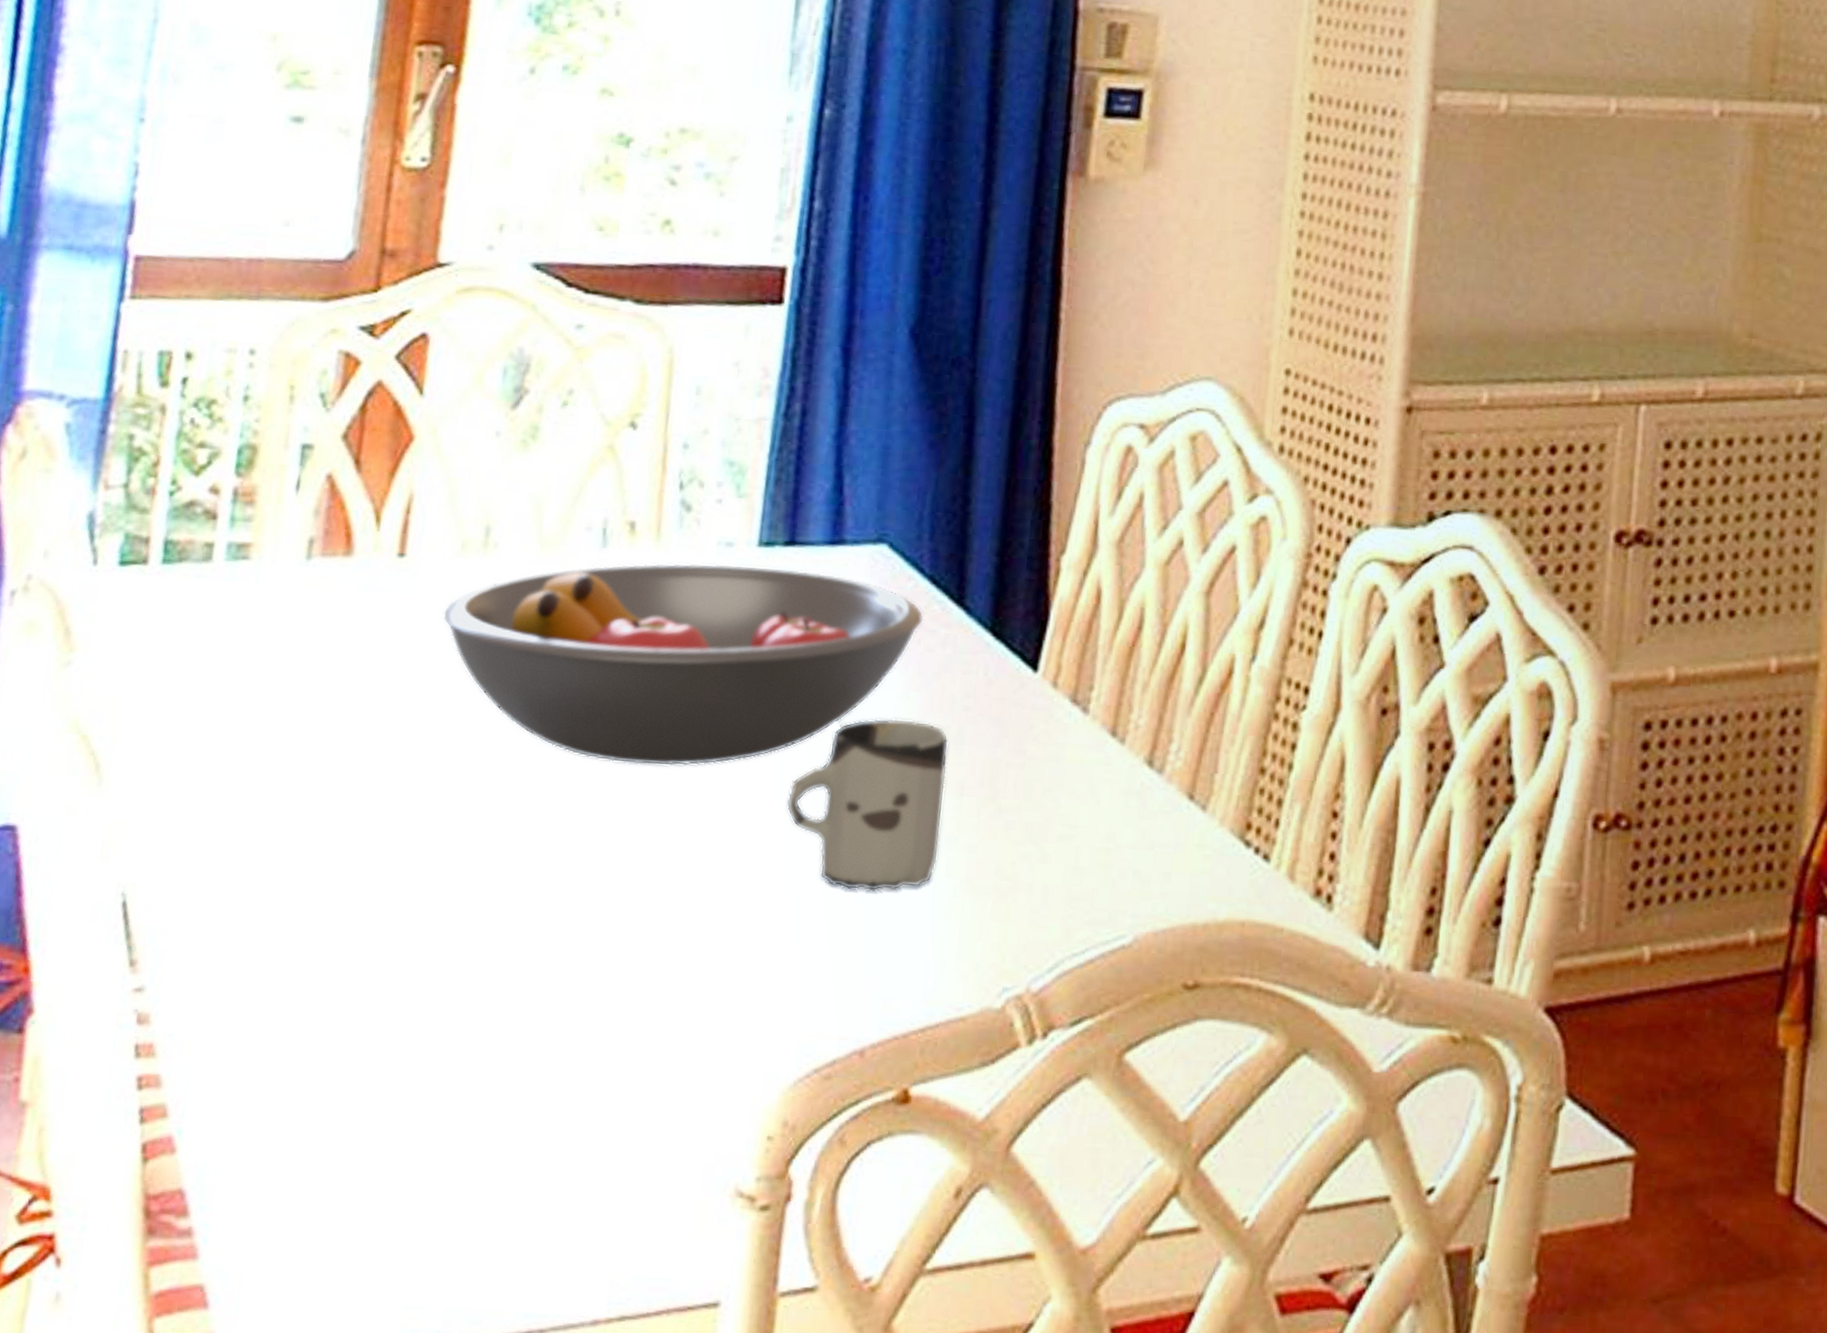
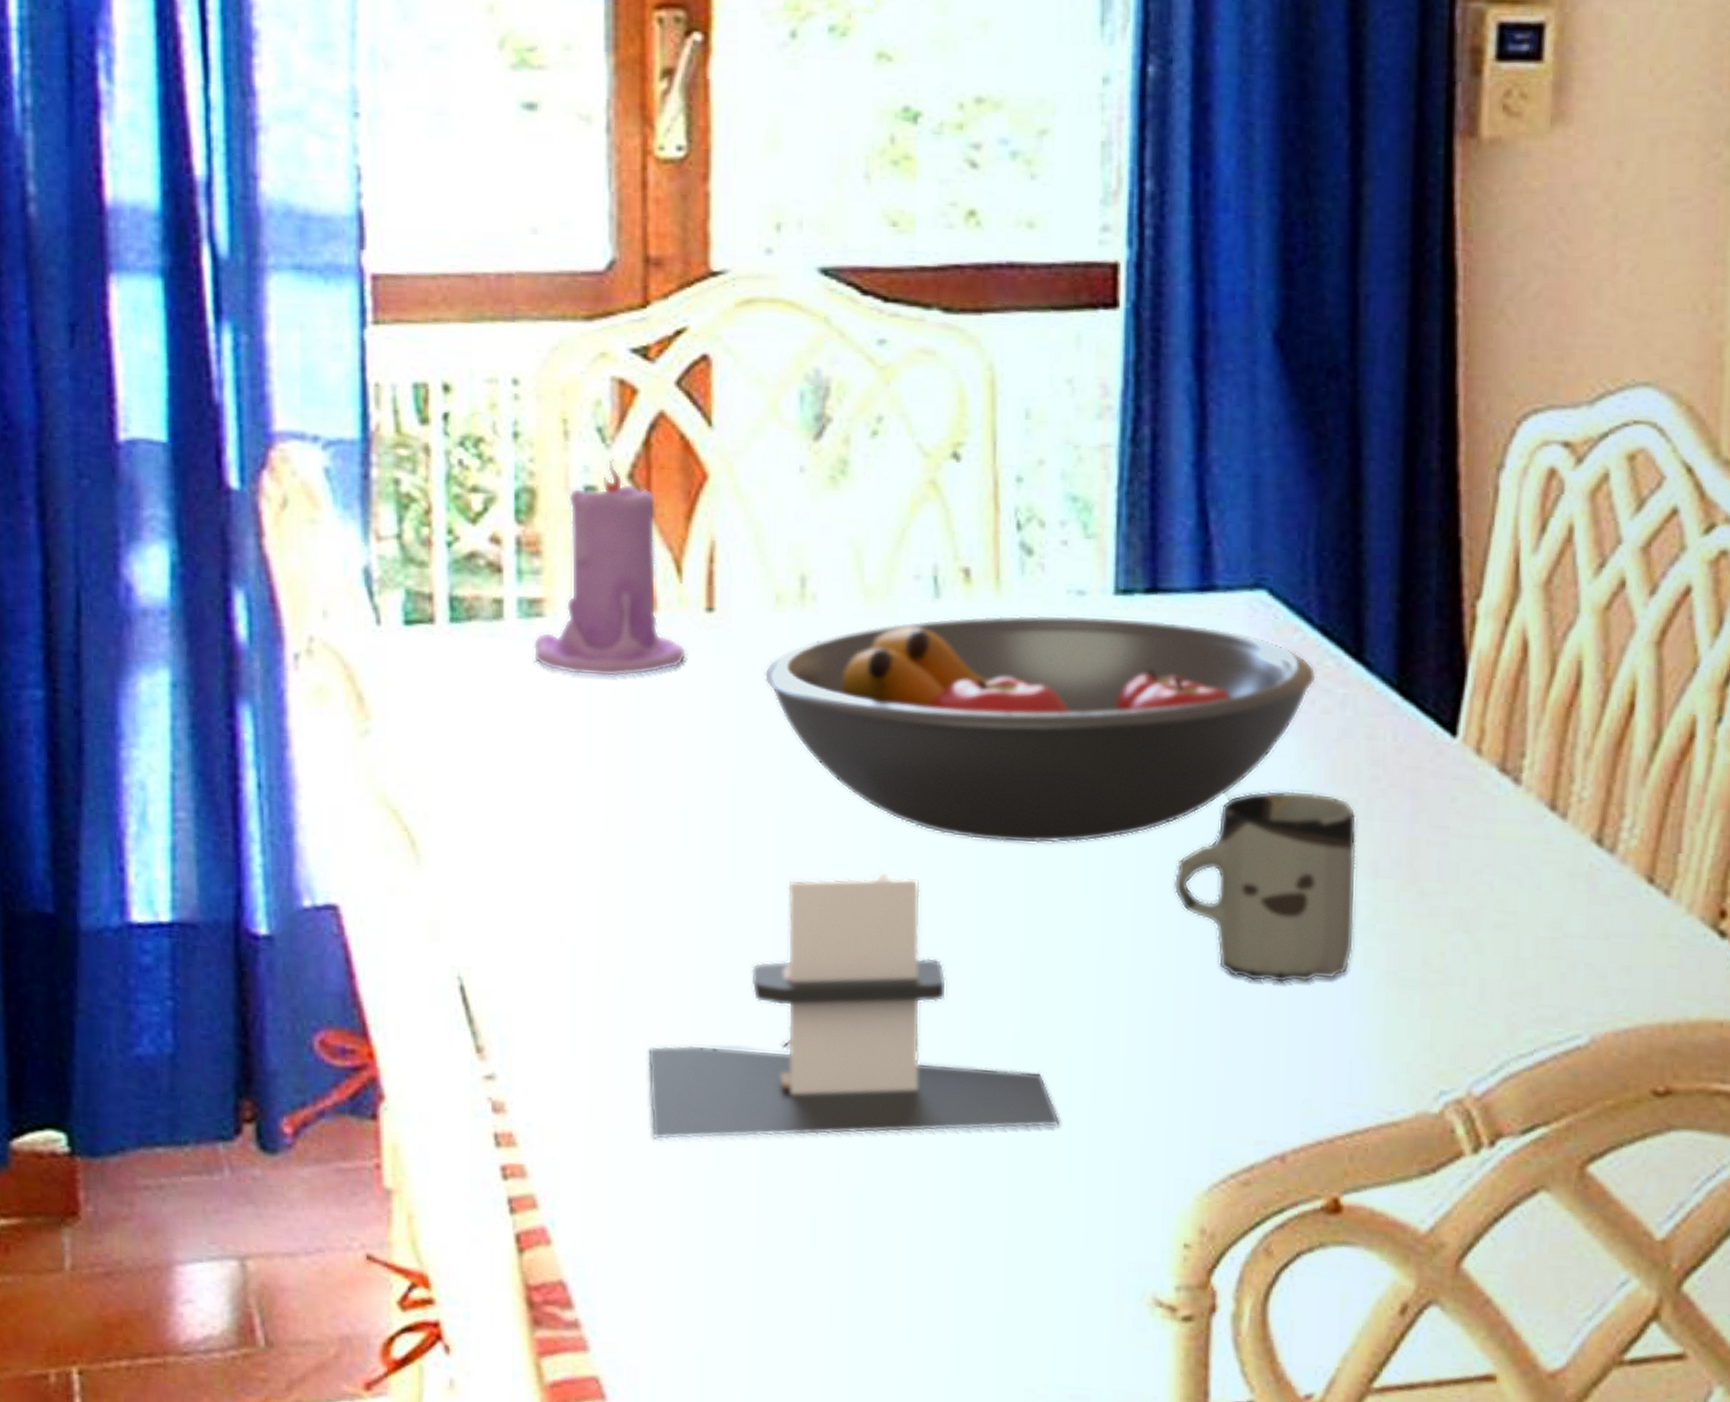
candle: none [236,420,375,615] -> present [533,458,686,677]
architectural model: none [287,789,667,1048] -> present [647,869,1060,1140]

